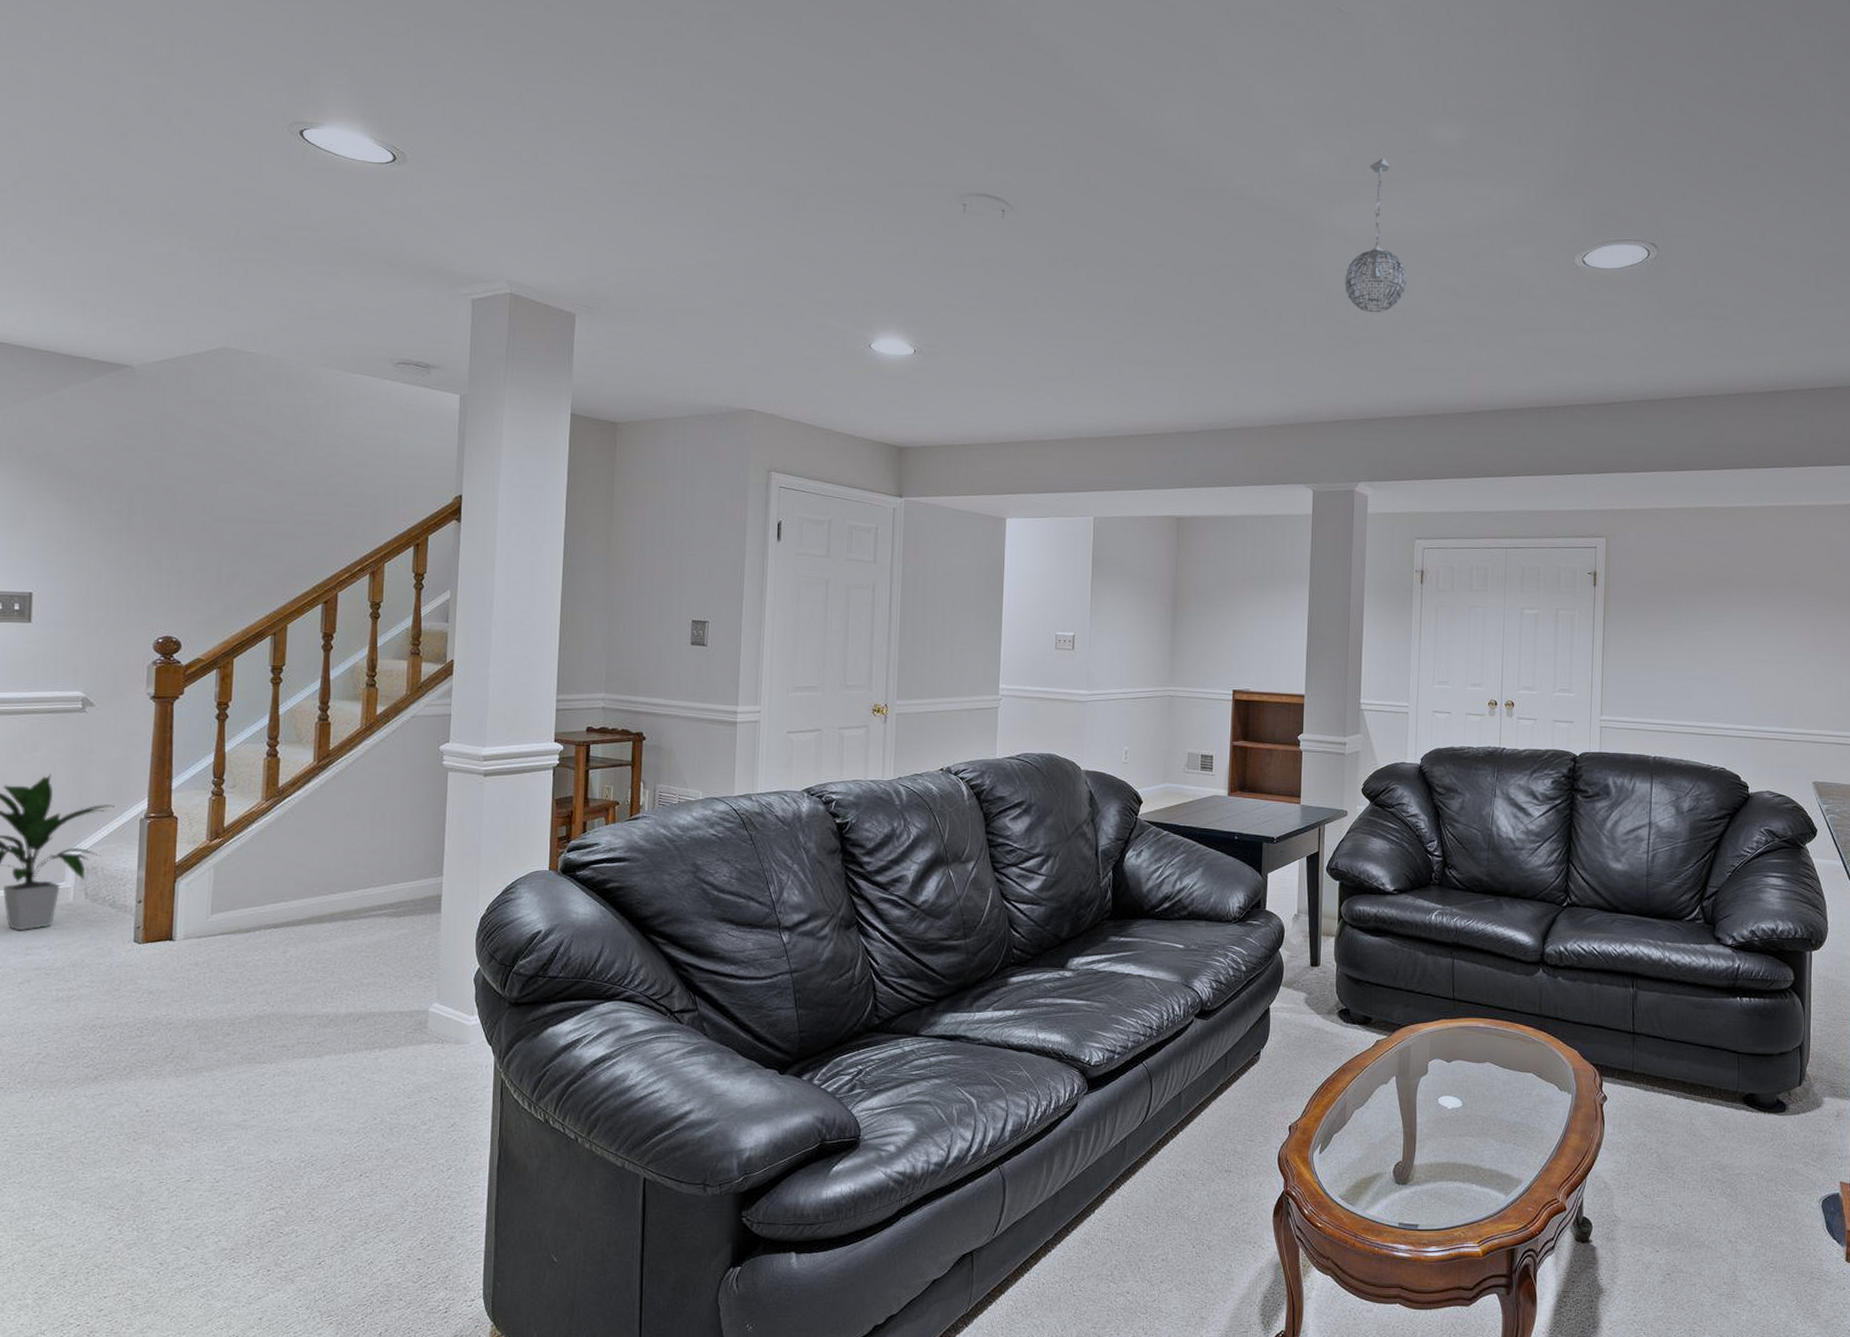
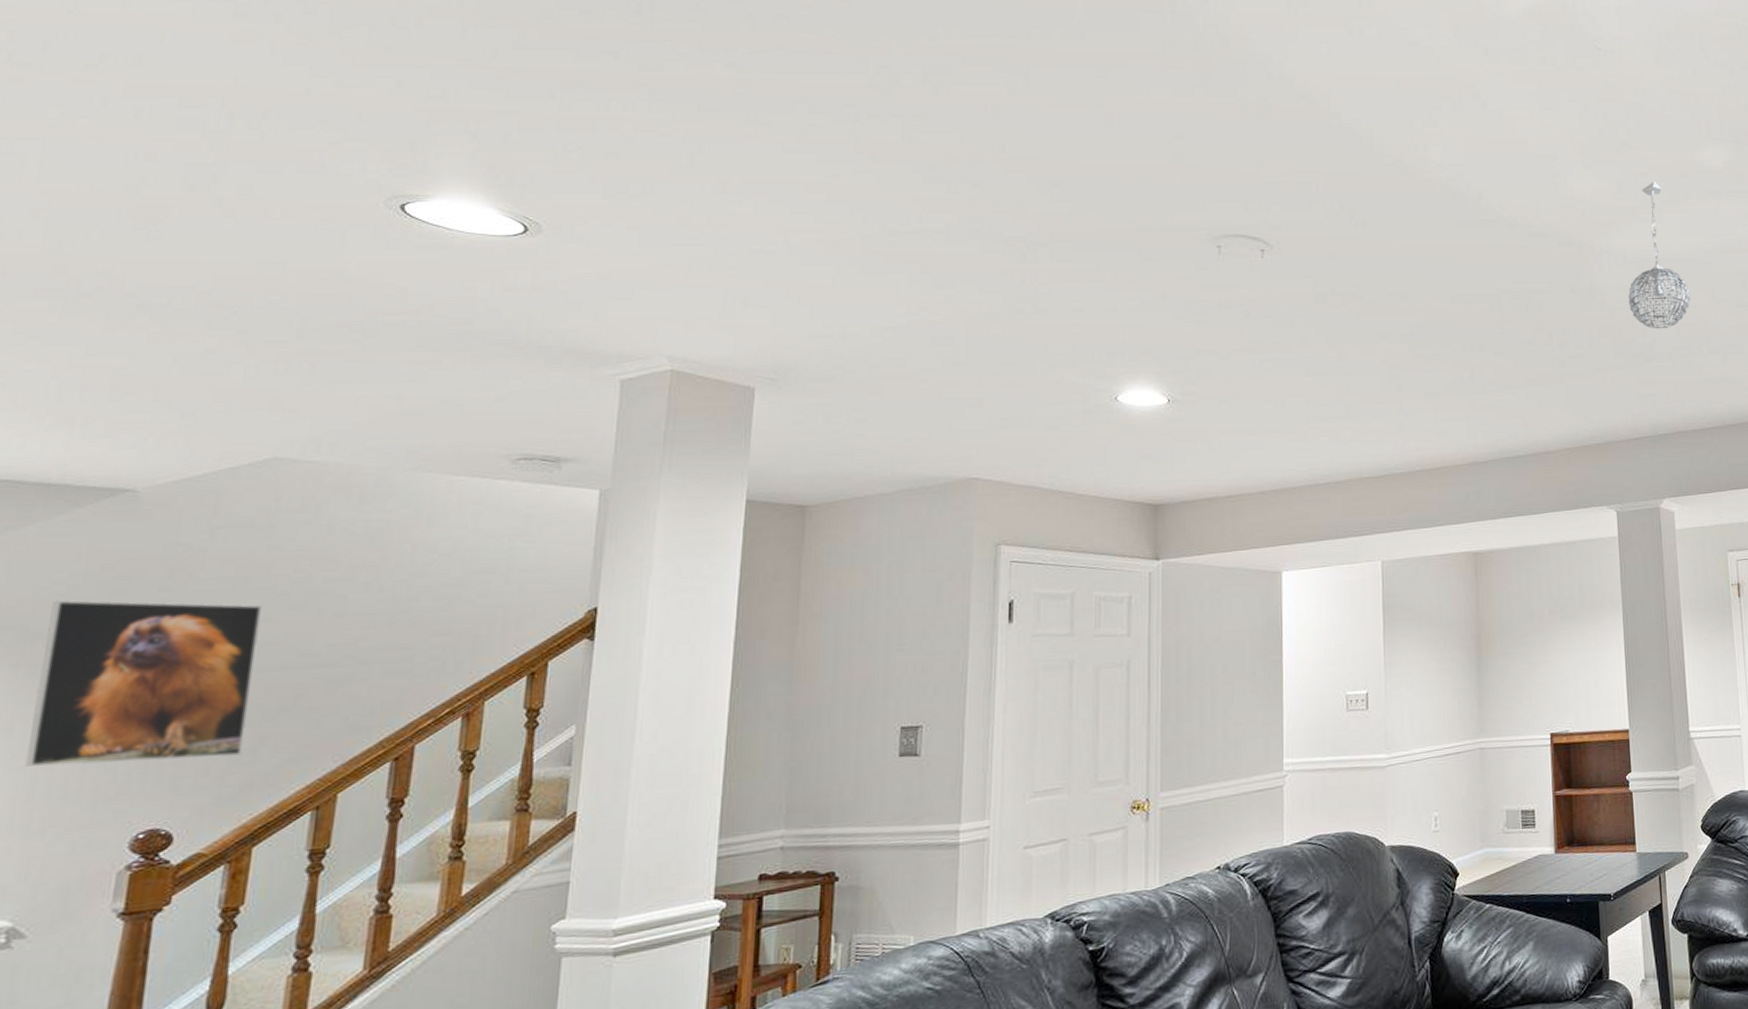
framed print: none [81,450,226,587] -> present [24,600,262,767]

